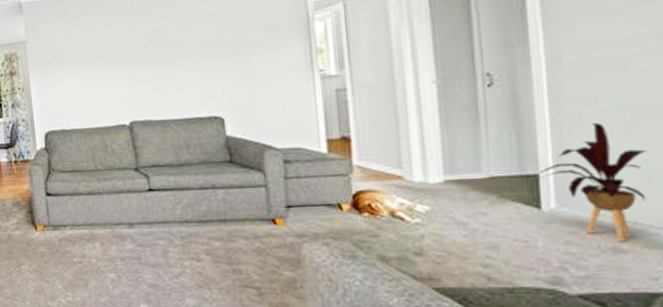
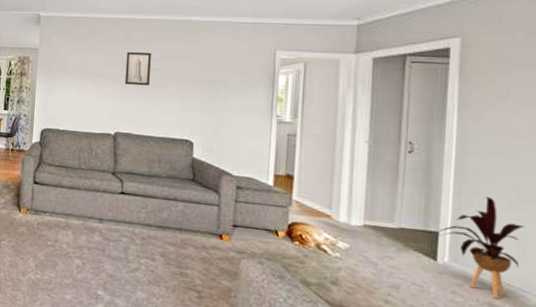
wall art: none [129,22,162,65] -> present [125,51,151,86]

